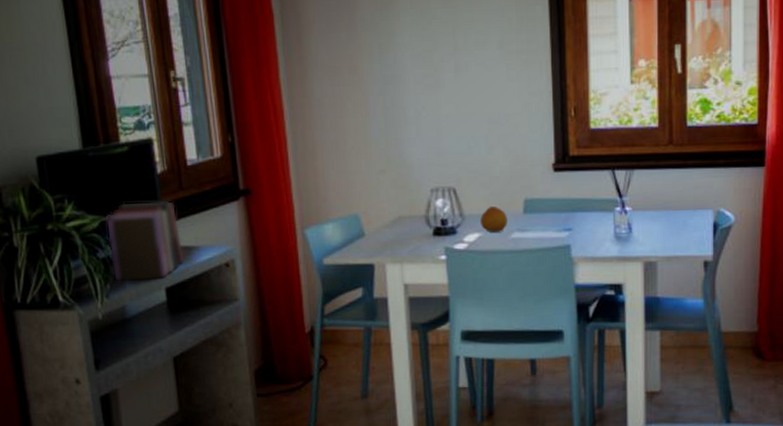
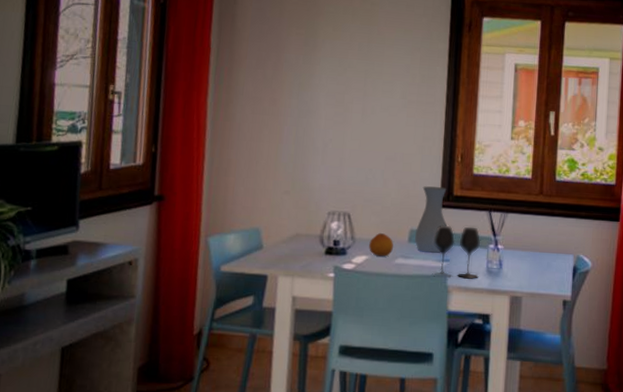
books: present [106,200,185,281] -> none [20,196,92,271]
vase: none [531,148,566,223] -> present [415,186,448,253]
wine glass: none [552,189,606,250] -> present [432,225,481,279]

